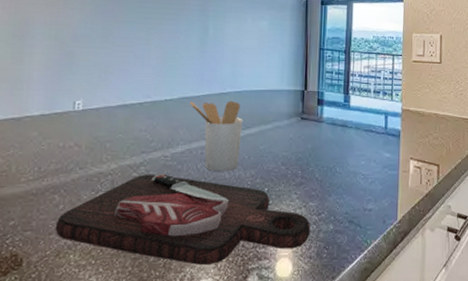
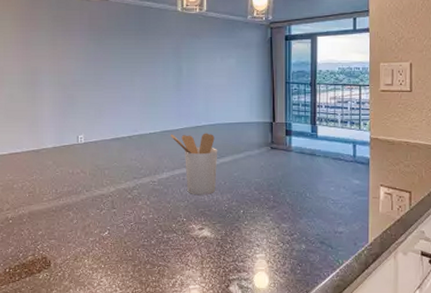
cutting board: present [55,174,311,266] -> none [72,196,284,274]

